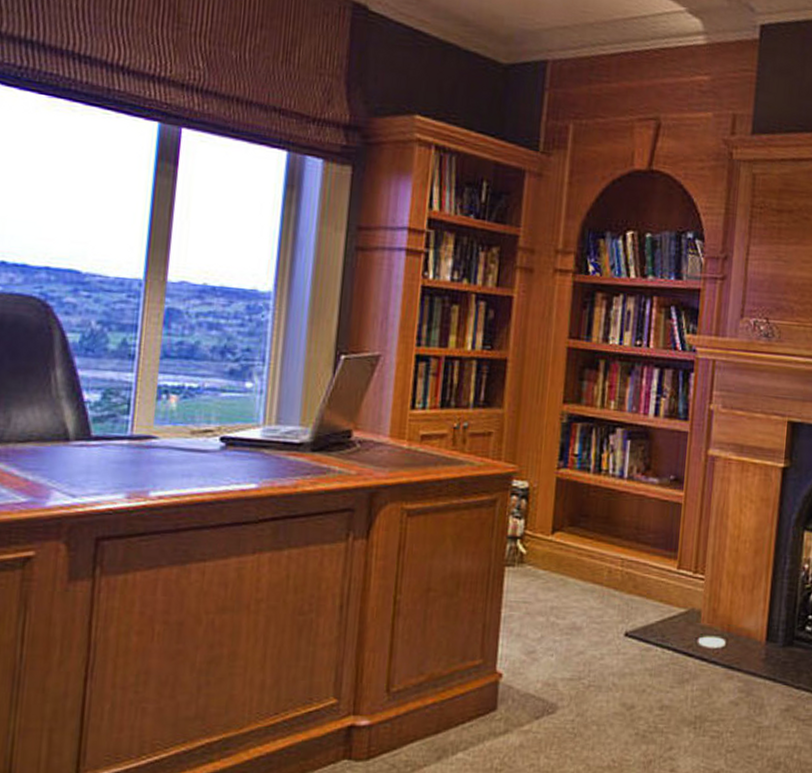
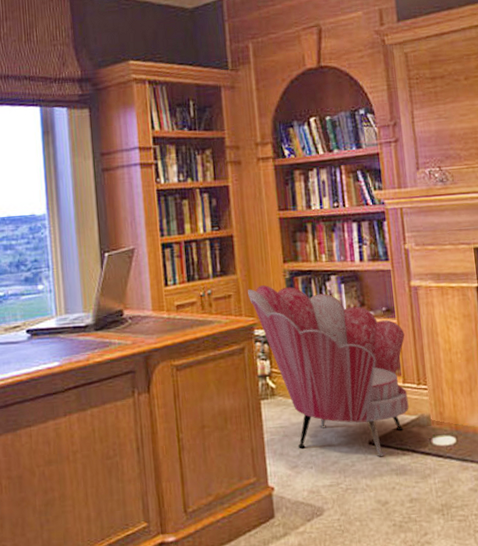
armchair: none [513,426,690,653] -> present [248,285,409,457]

